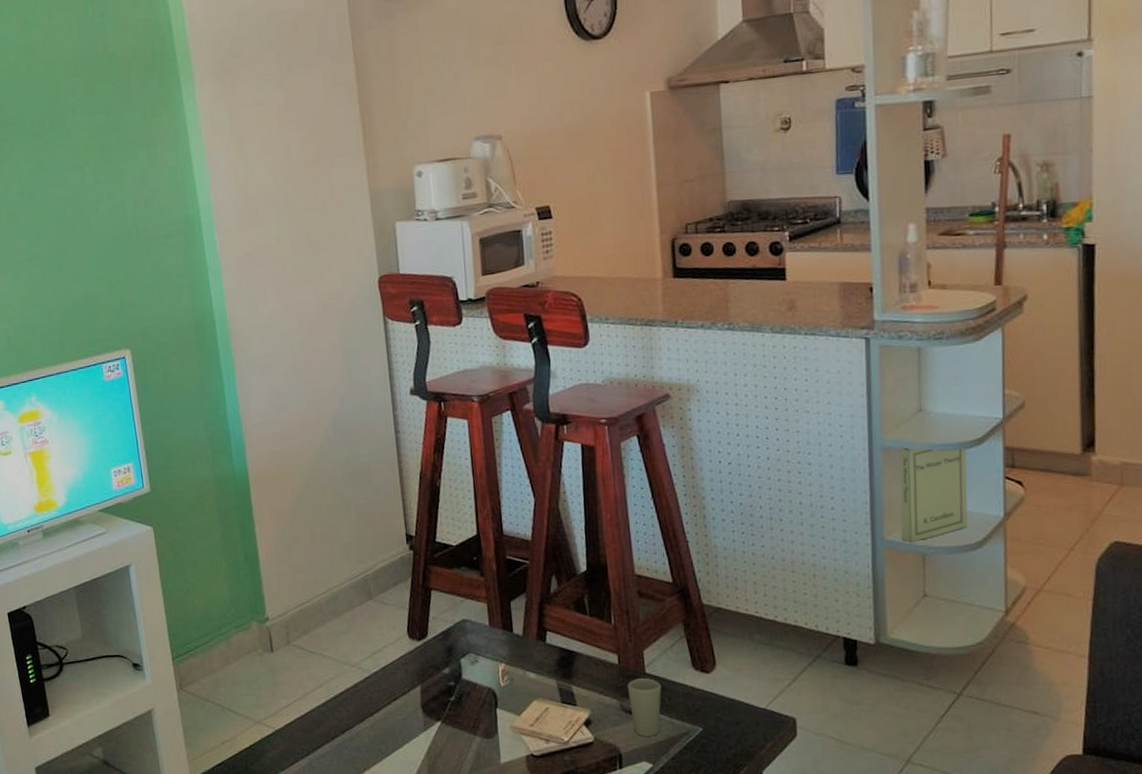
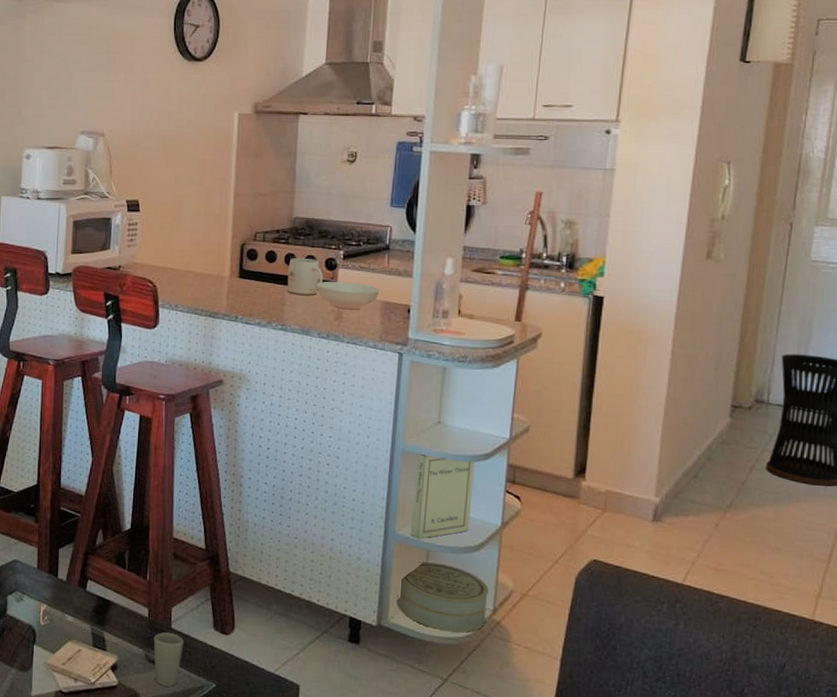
mug: none [728,245,770,289] -> present [287,257,324,296]
bowl: none [762,265,836,298] -> present [316,281,380,310]
decorative box: none [894,567,998,641] -> present [397,562,489,633]

